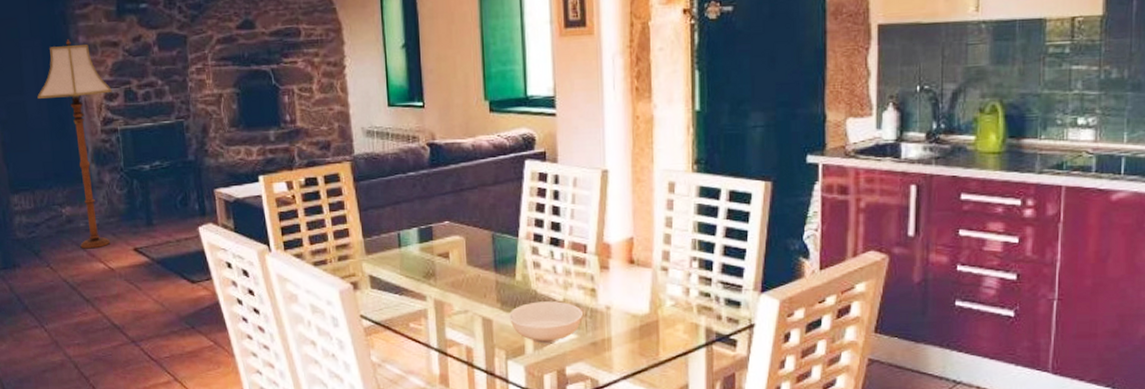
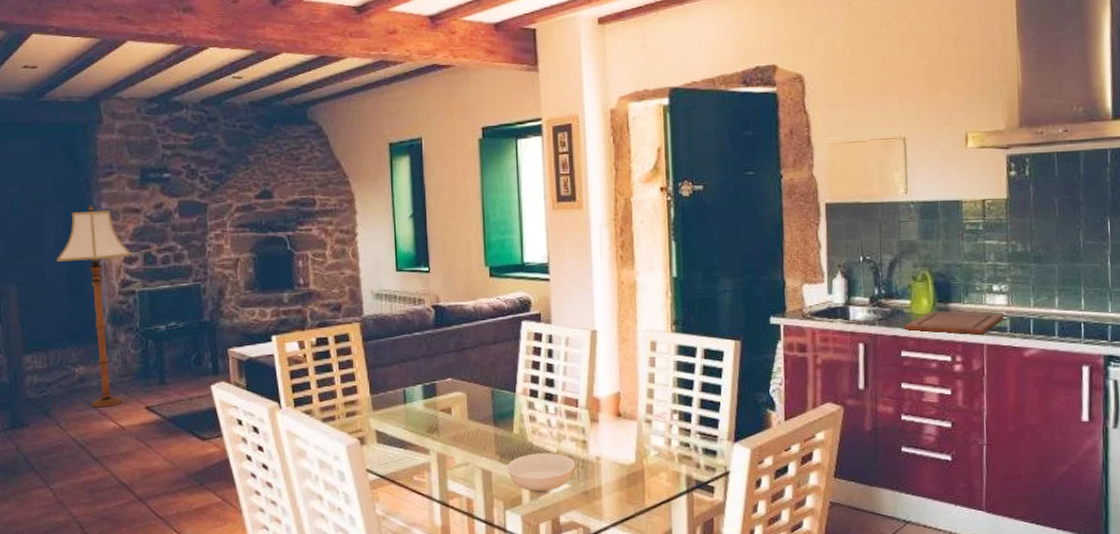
cutting board: none [966,147,1089,176] -> present [904,310,1004,335]

